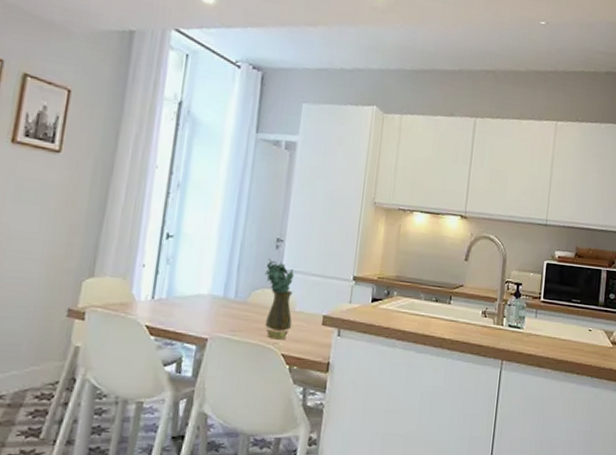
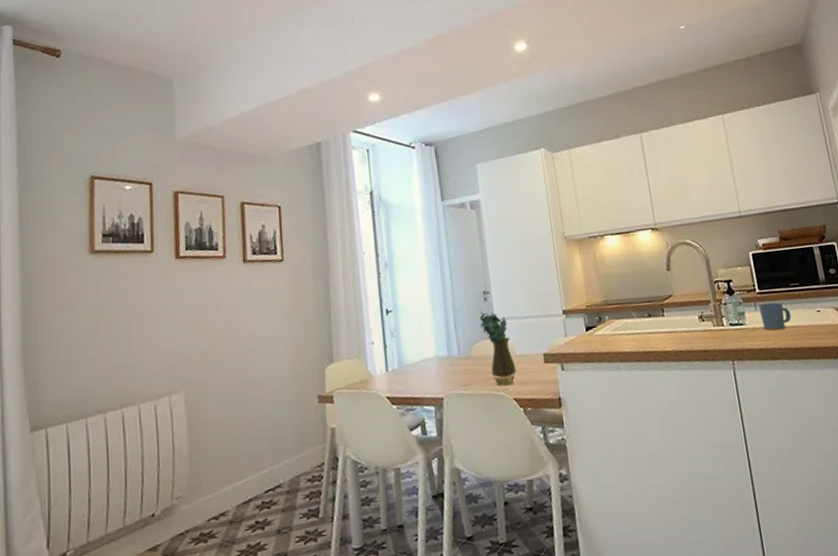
mug: none [538,313,566,342] -> present [758,302,792,331]

